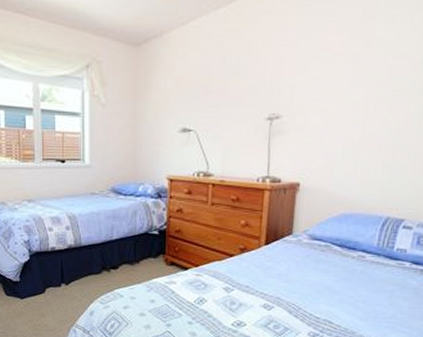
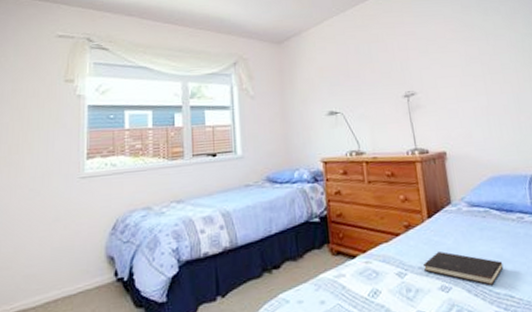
hardcover book: none [250,274,330,311] -> present [422,251,504,286]

